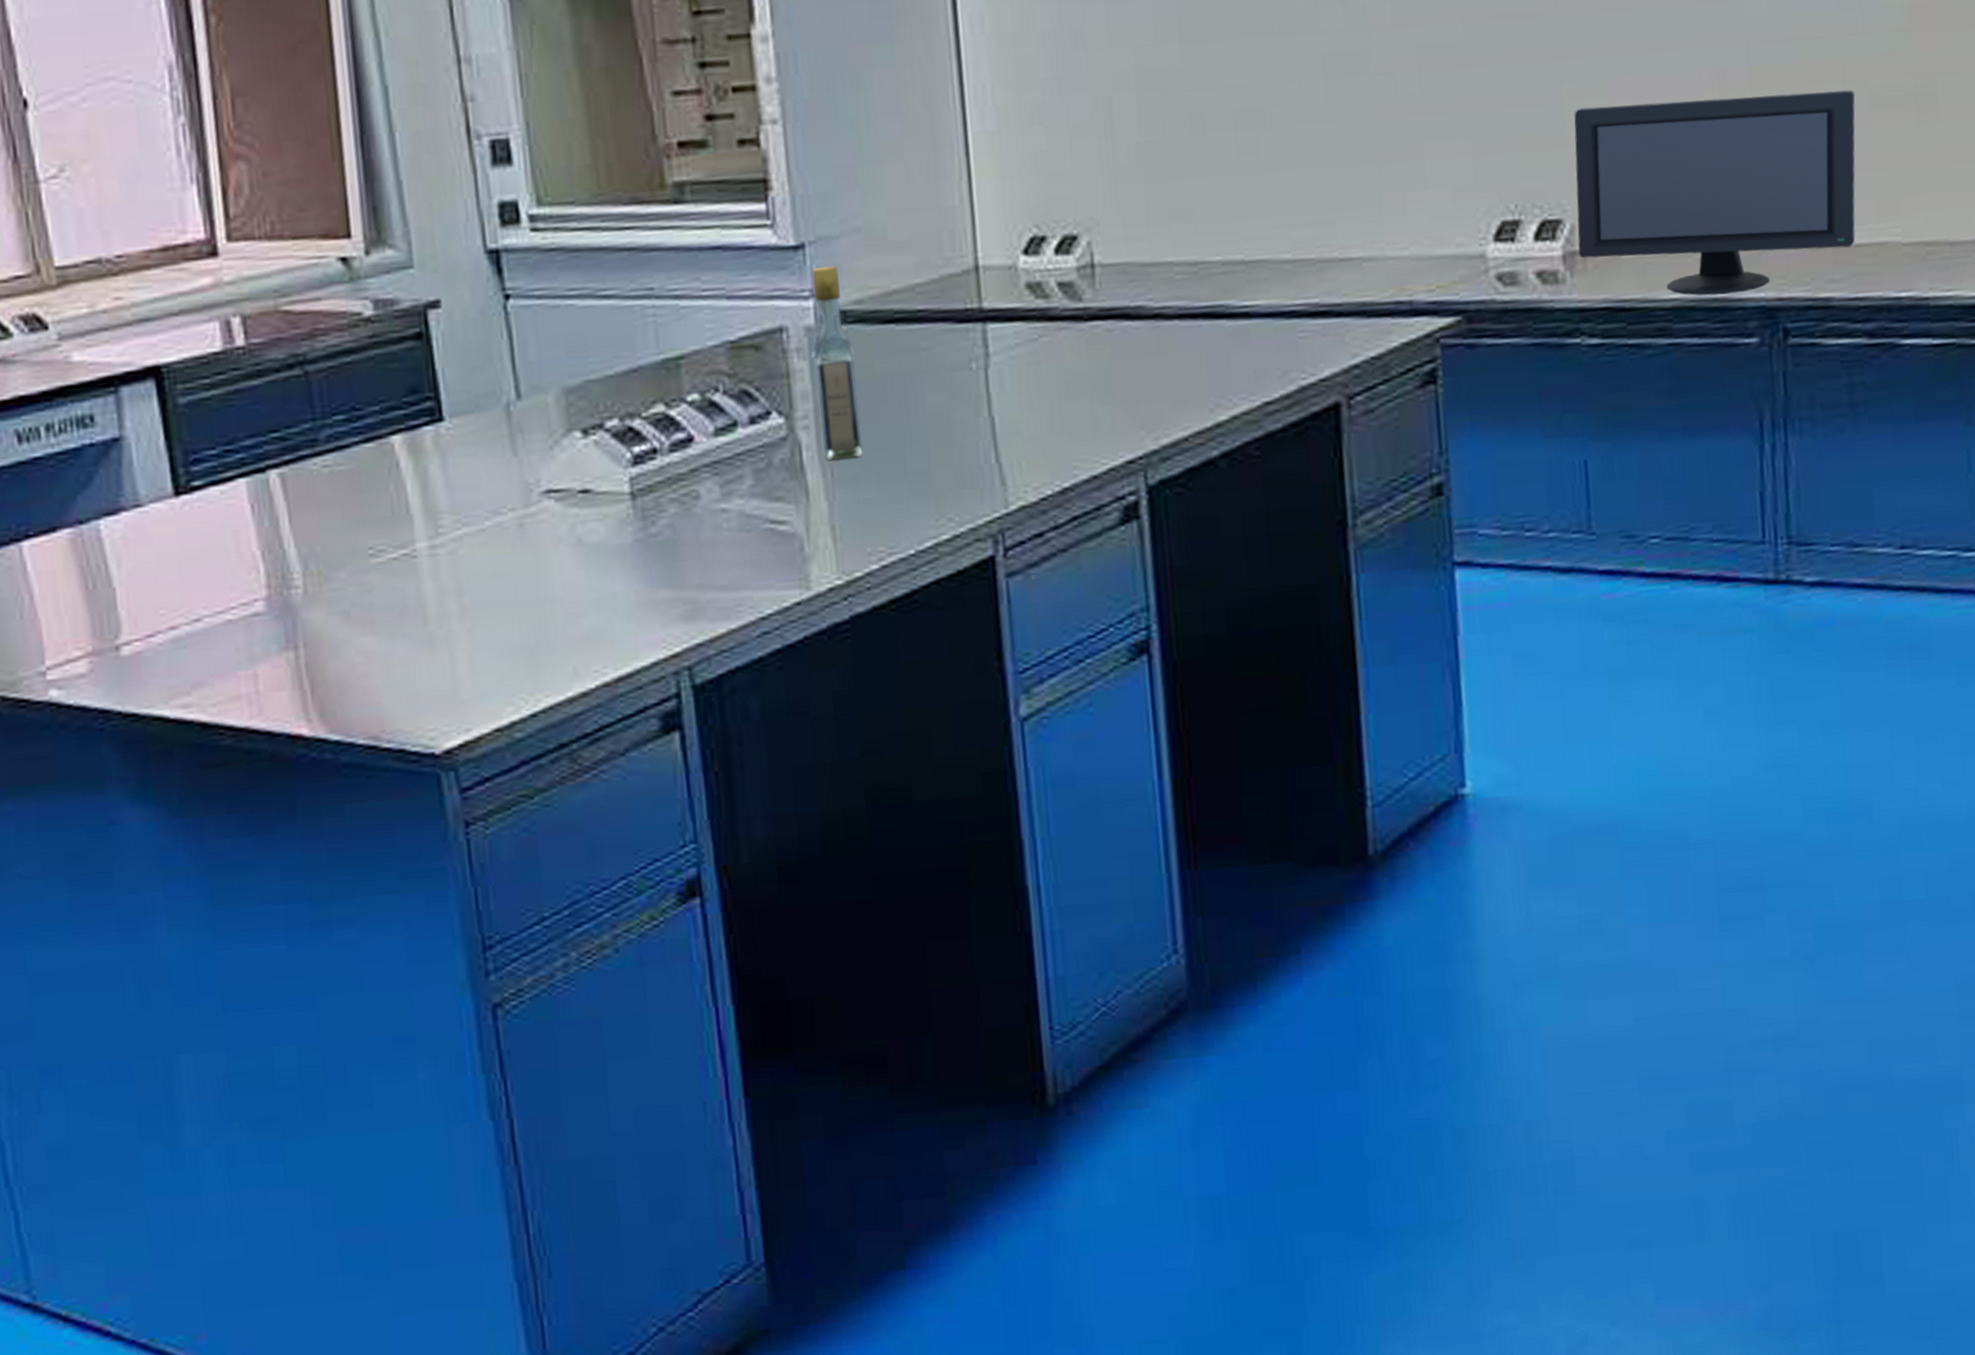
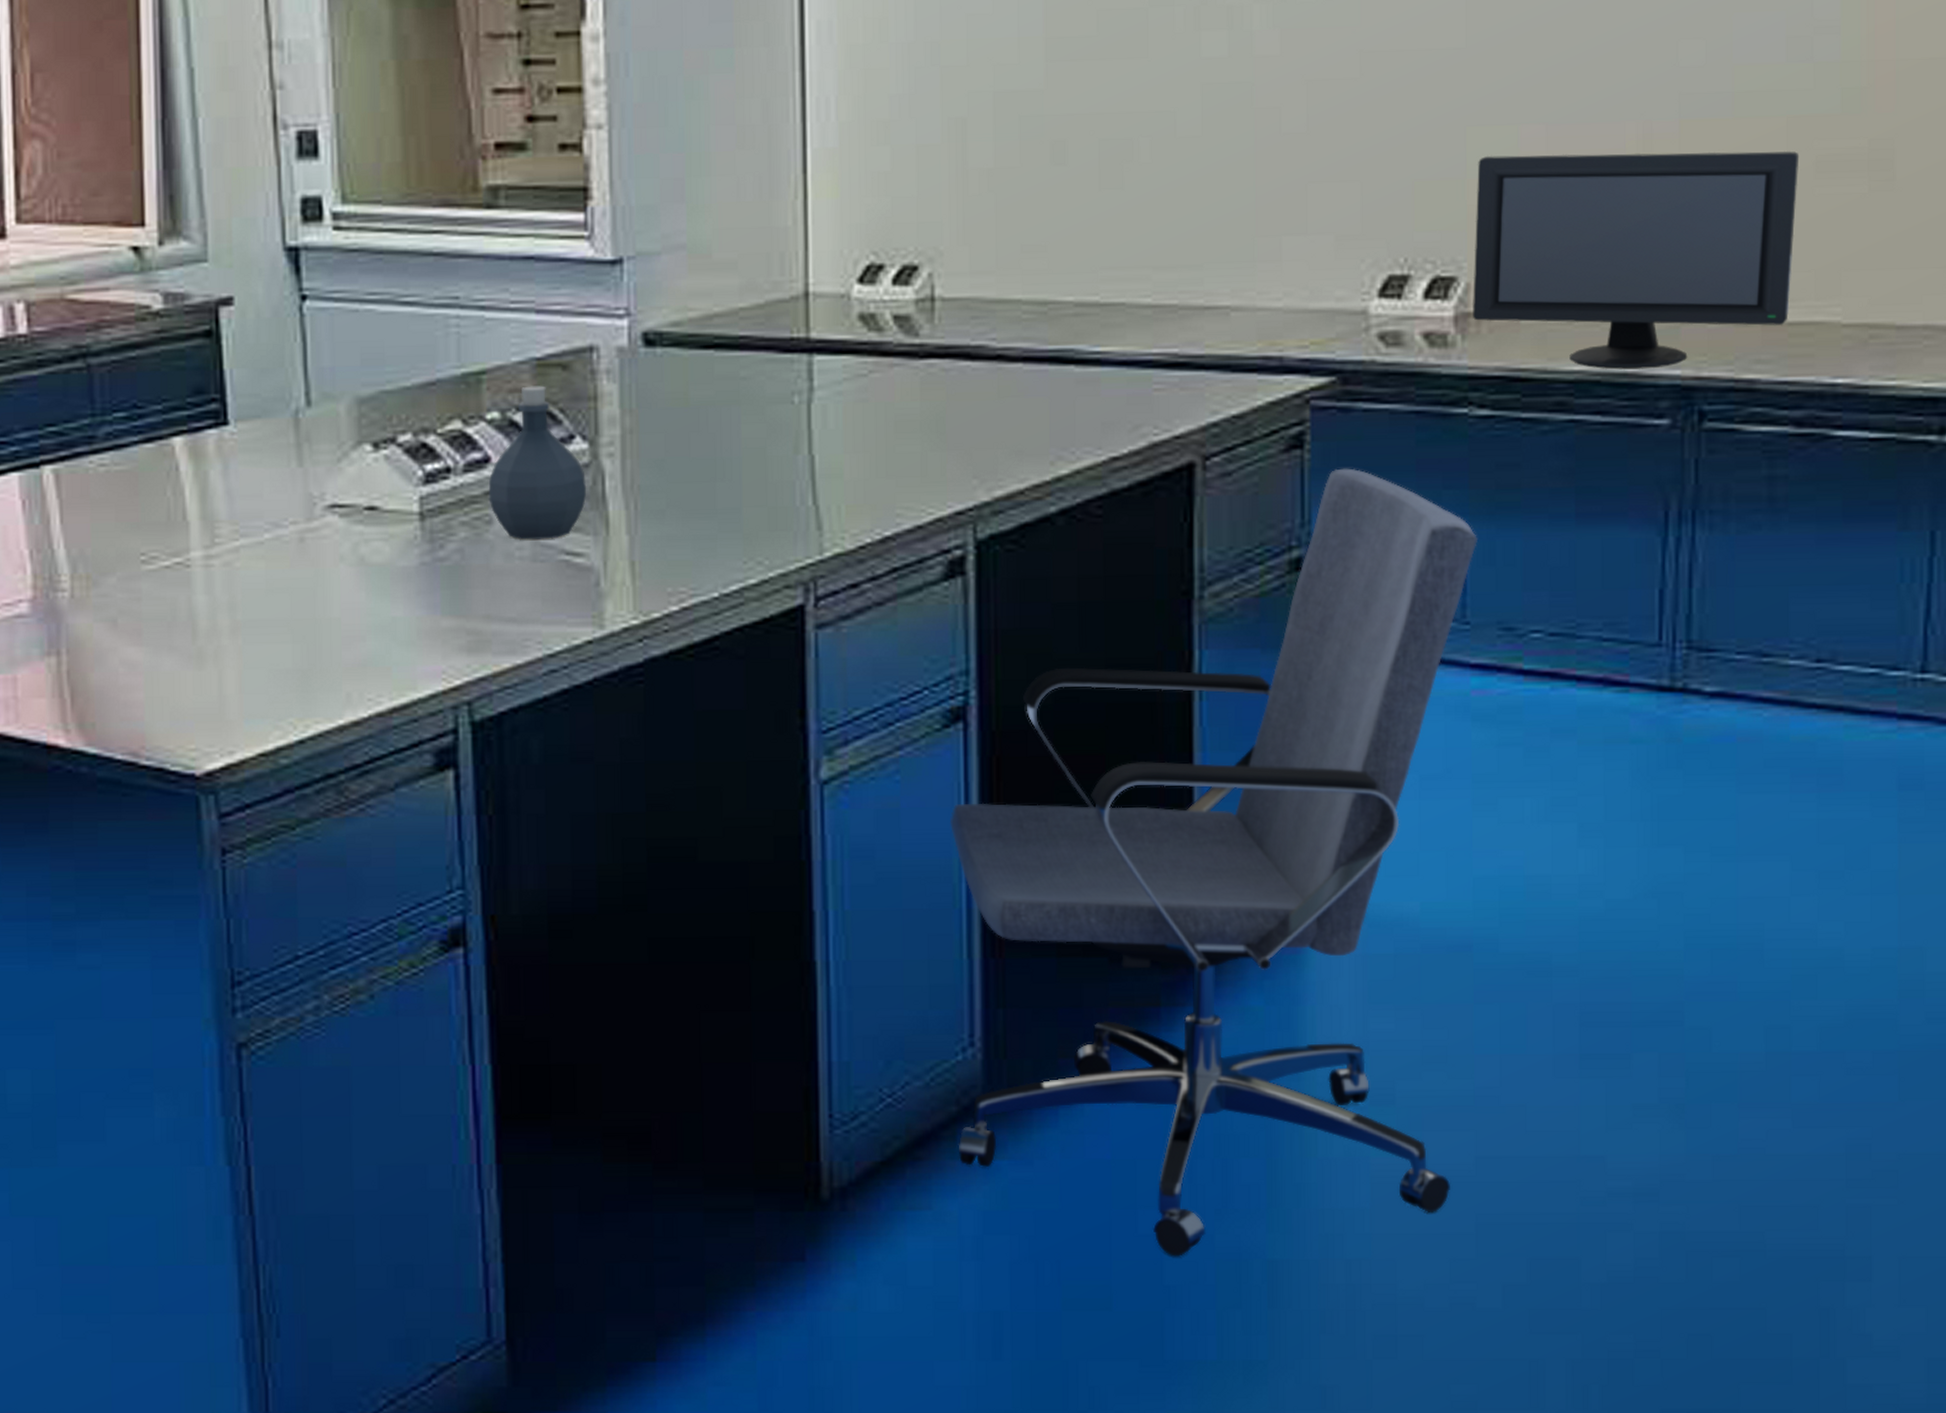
flask: none [693,367,787,512] -> present [488,386,587,540]
bottle: present [811,265,863,460] -> none [622,283,670,491]
office chair: none [1141,399,1613,1132] -> present [950,468,1477,1257]

